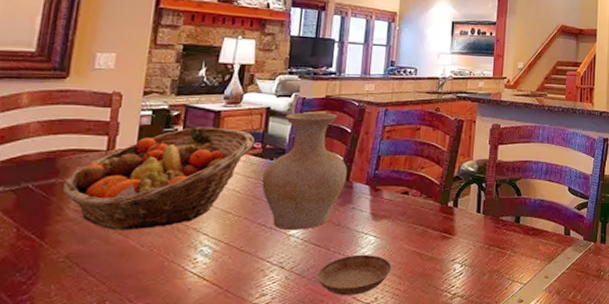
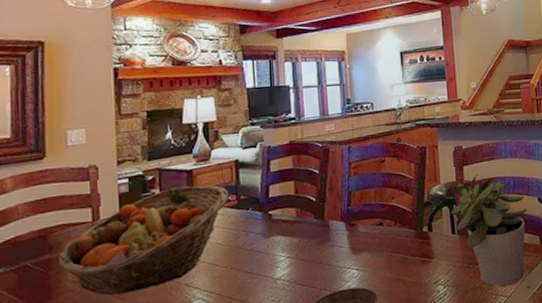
vase: present [261,112,347,231] -> none [241,157,321,275]
potted plant: none [479,156,556,274] -> present [451,175,527,287]

